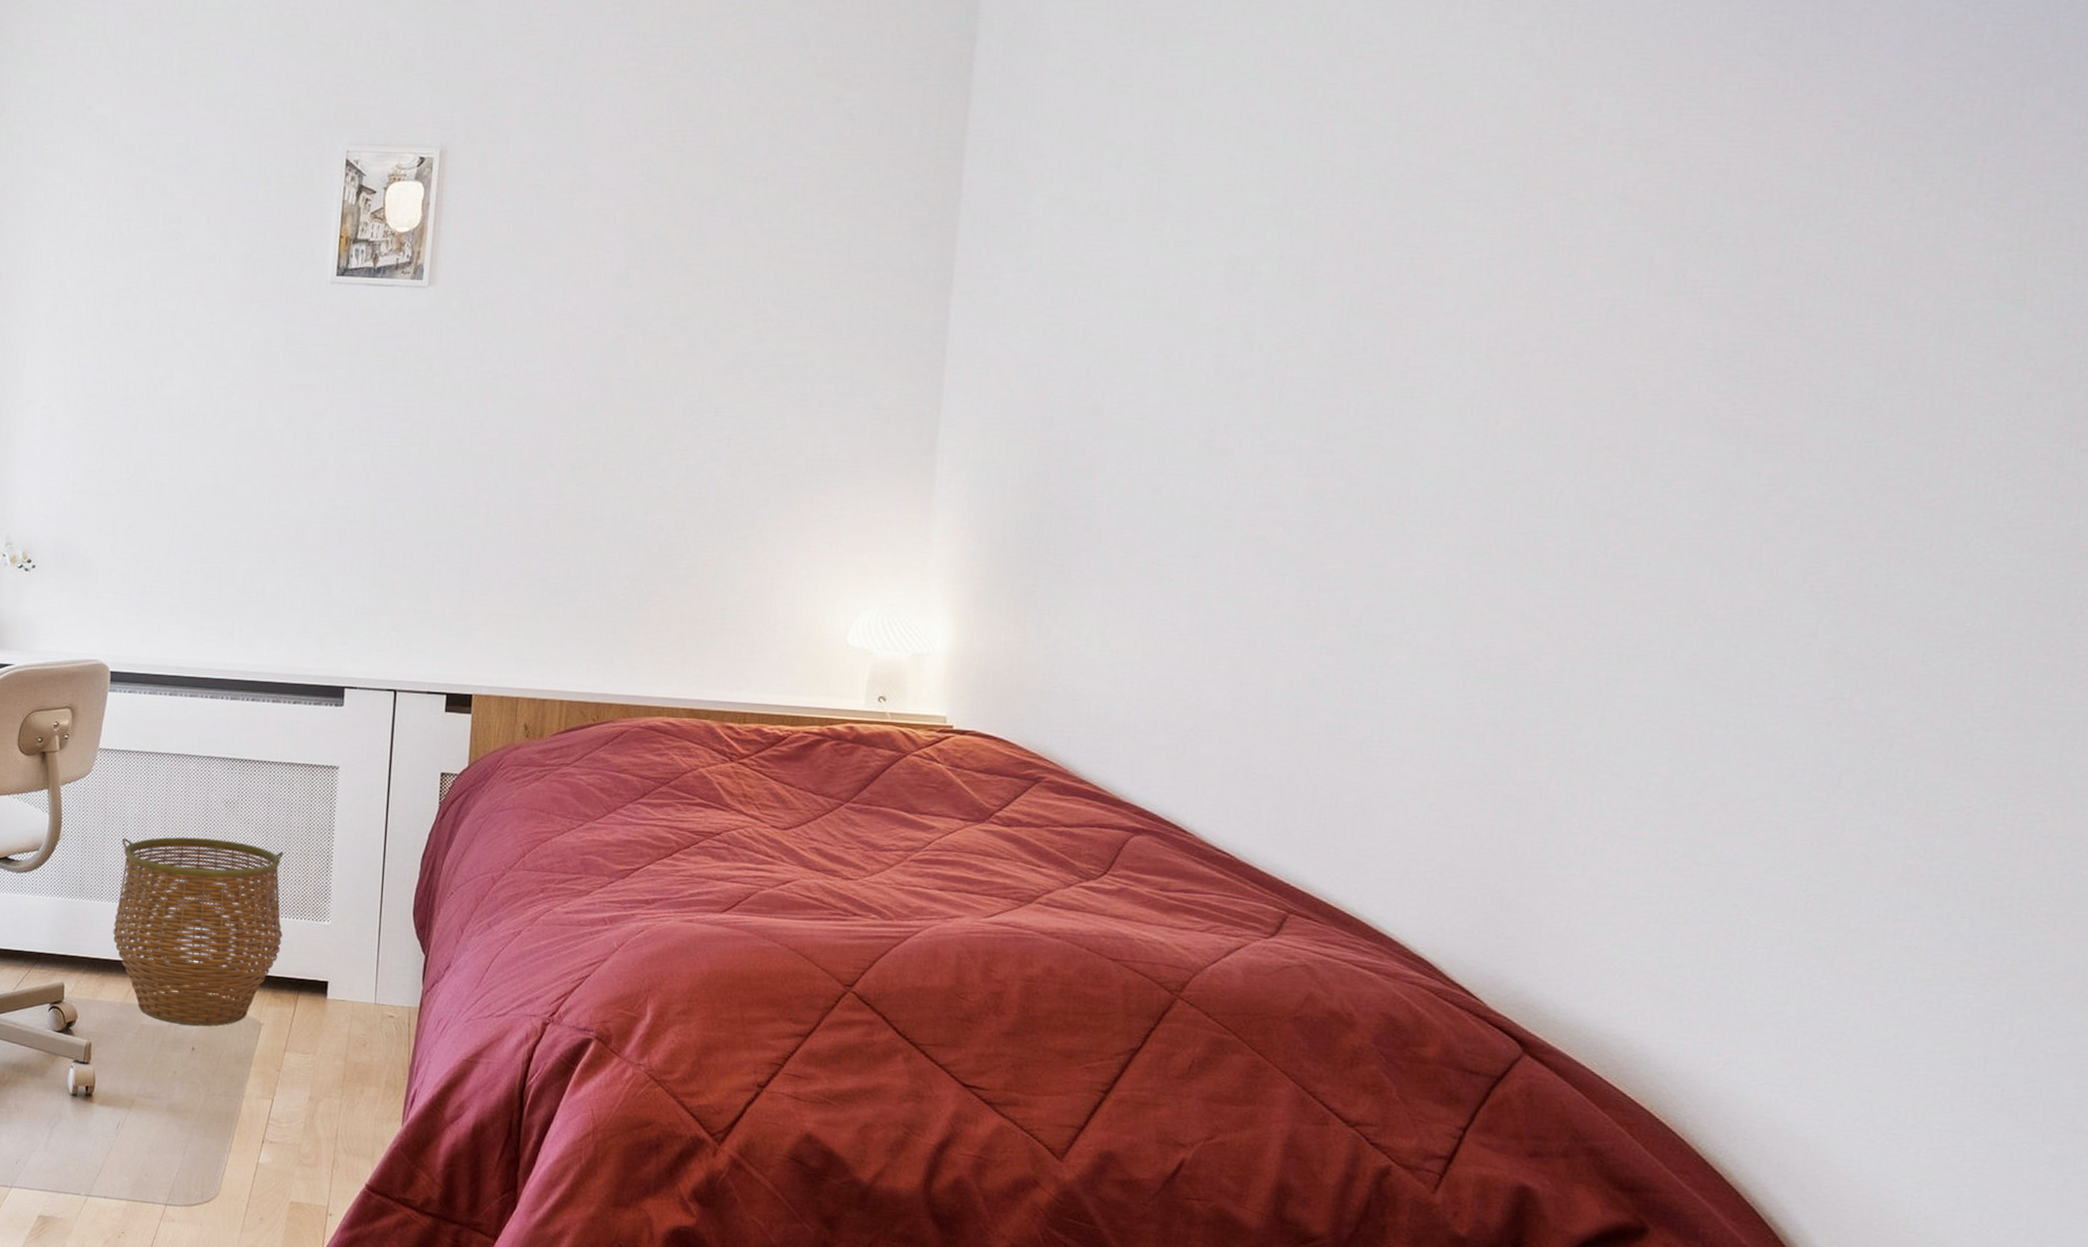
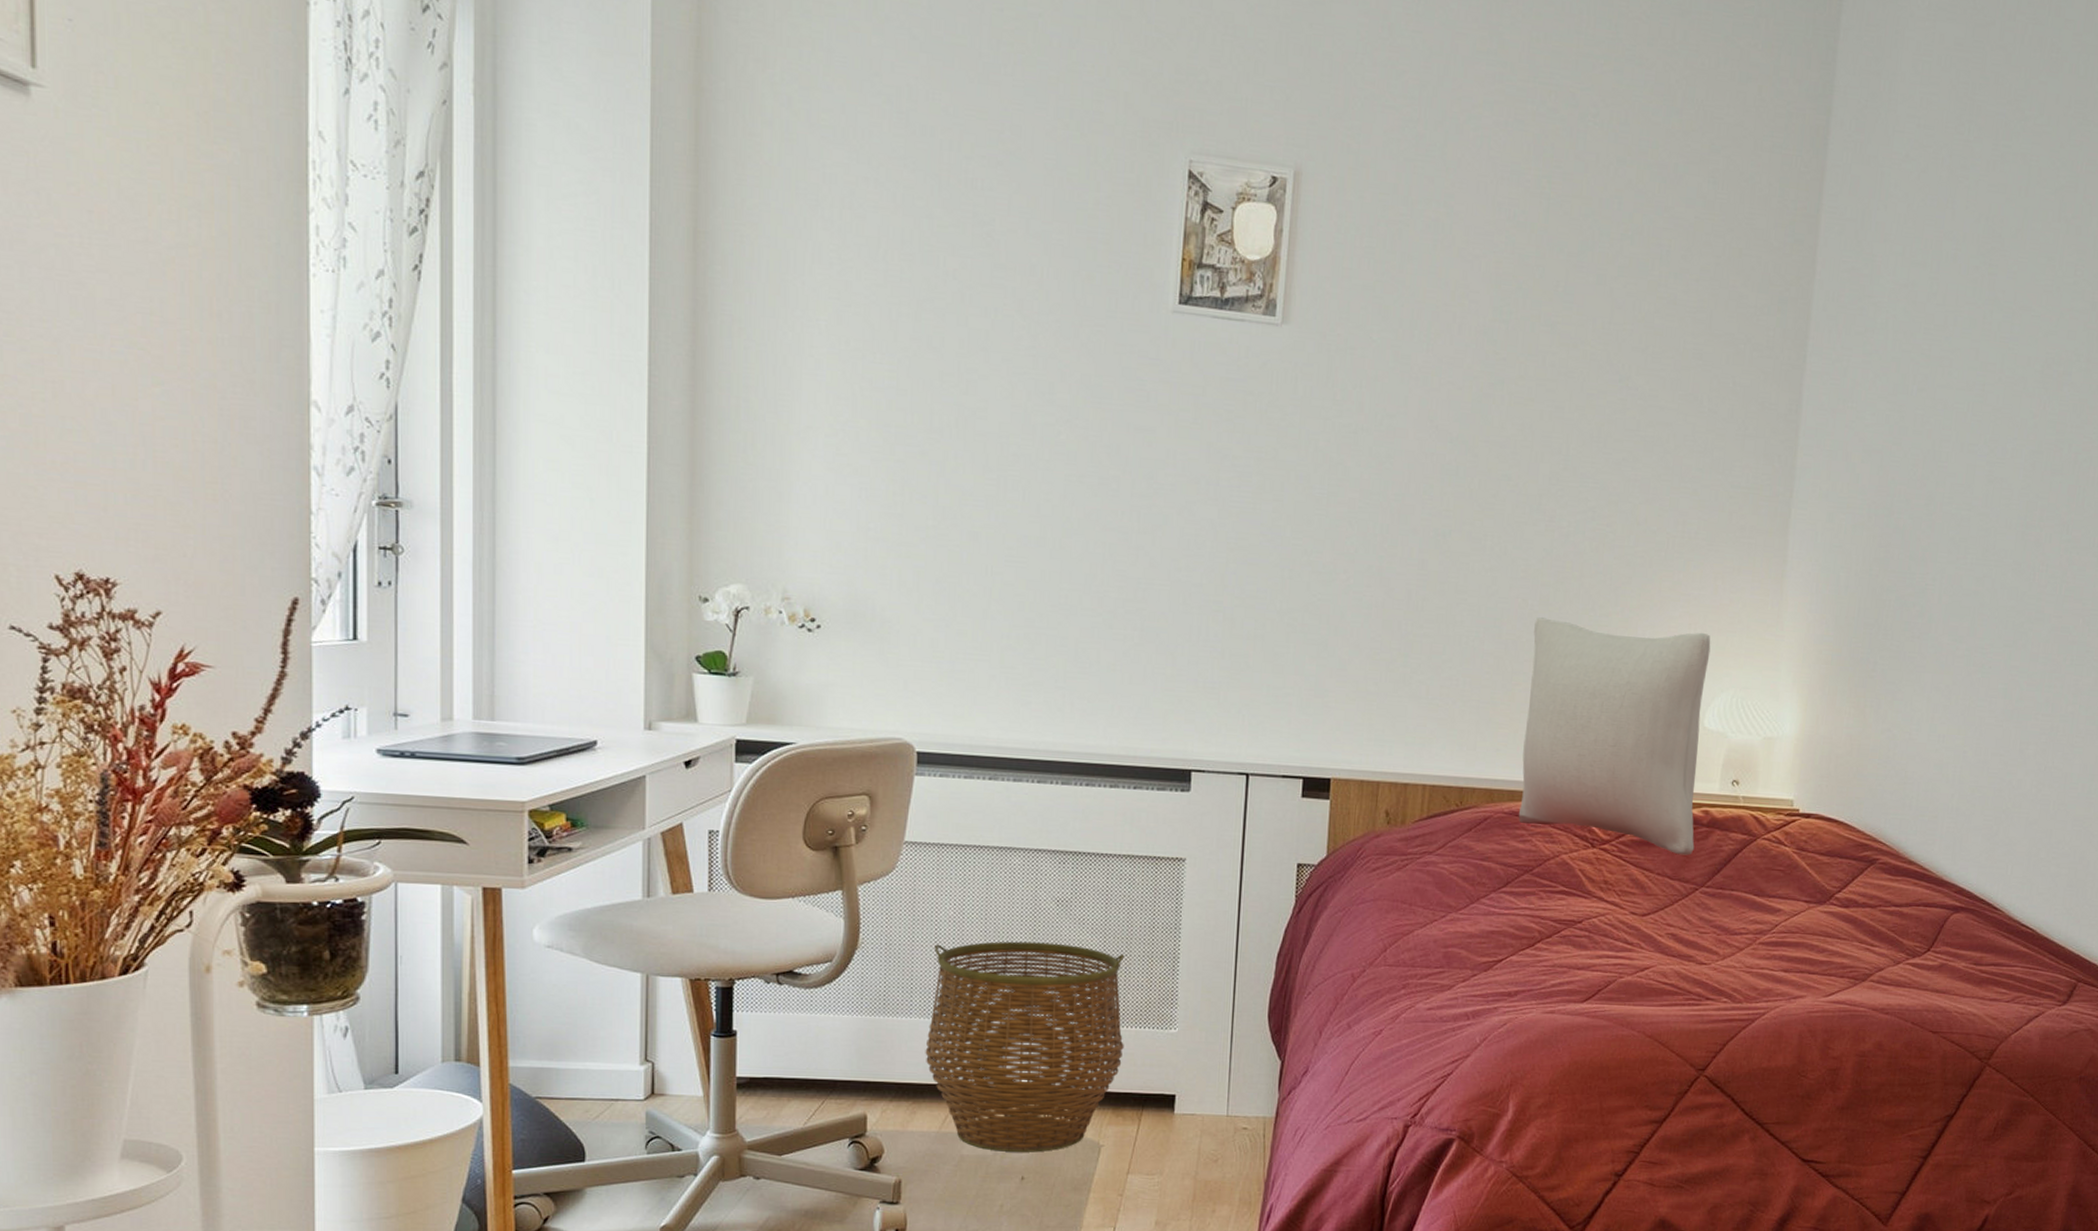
pillow: none [654,541,854,771] -> present [1518,617,1711,856]

